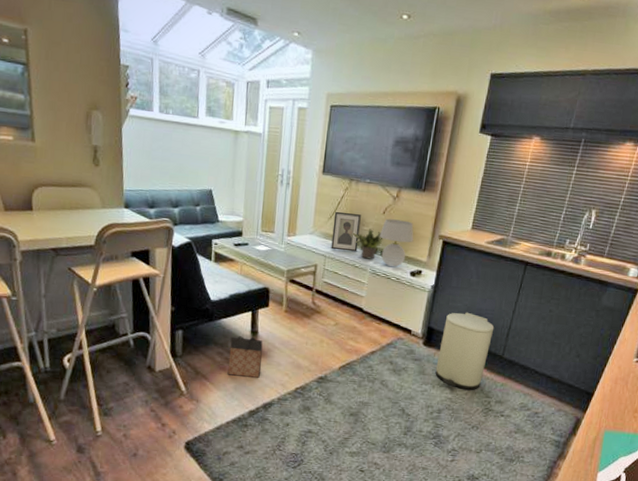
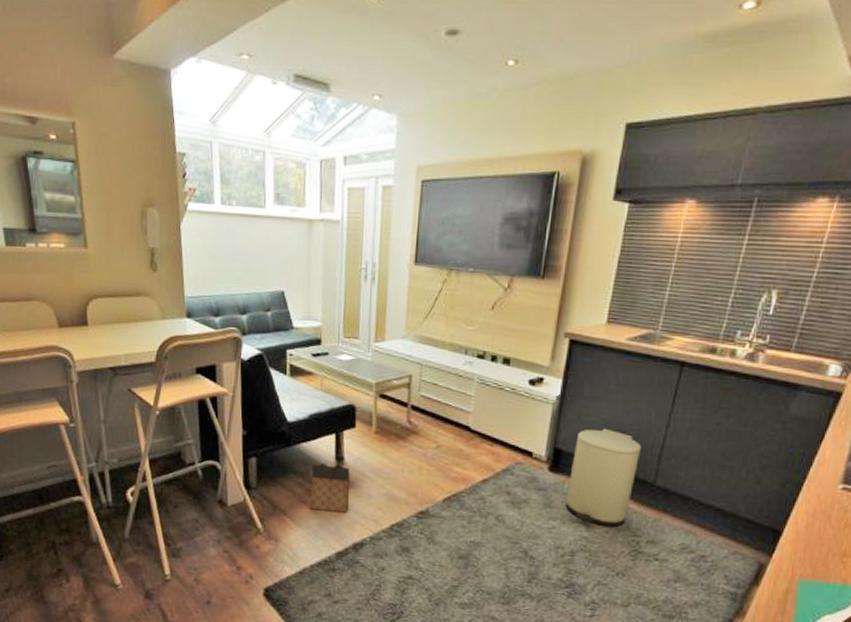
picture frame: present [331,211,361,252] -> none [428,309,464,358]
potted plant: present [352,229,383,260] -> none [454,328,493,366]
table lamp: present [379,218,414,268] -> none [487,315,532,375]

